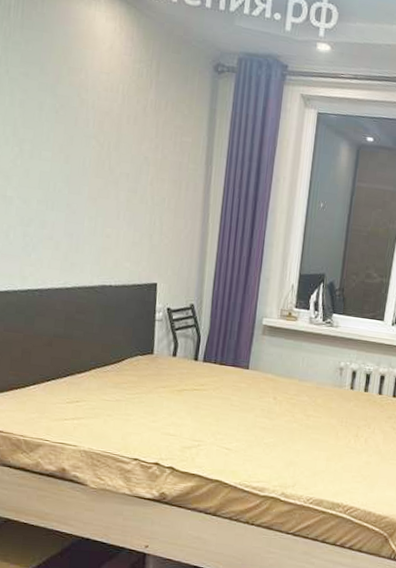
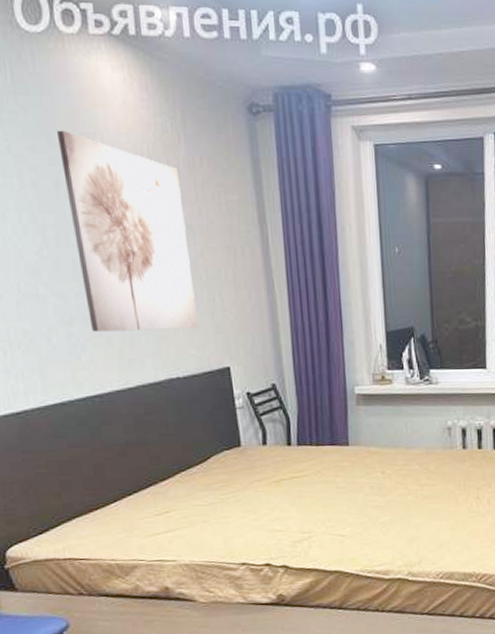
wall art: none [44,62,145,245] -> present [56,130,199,332]

